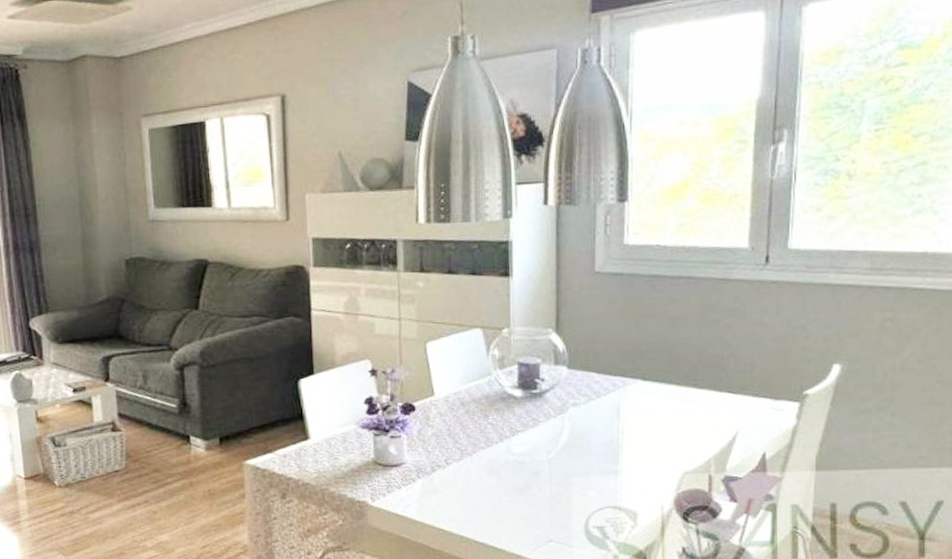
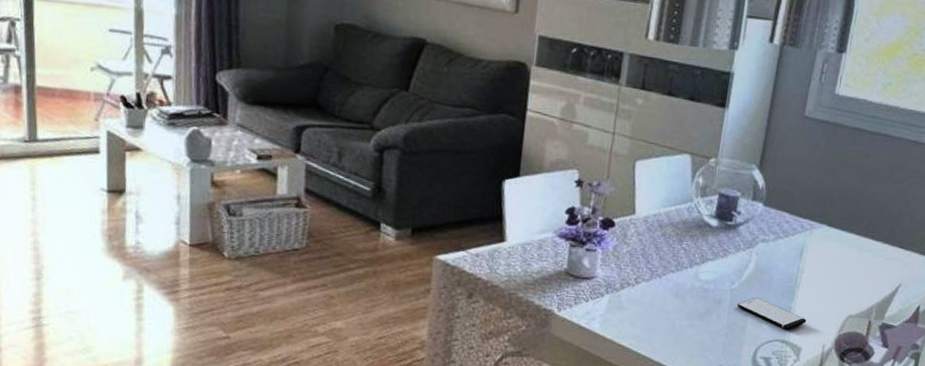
smartphone: none [558,464,638,495] -> present [737,297,807,330]

